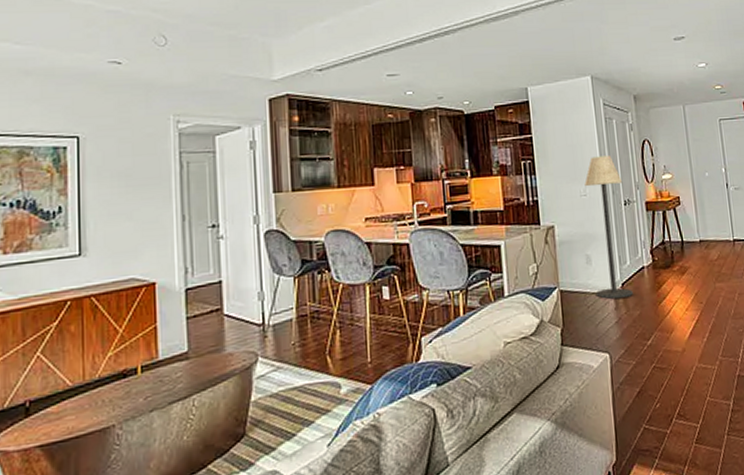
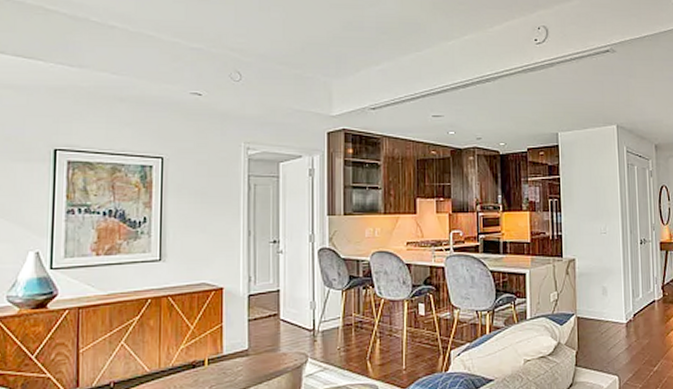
floor lamp: present [584,156,633,299] -> none [605,198,643,327]

